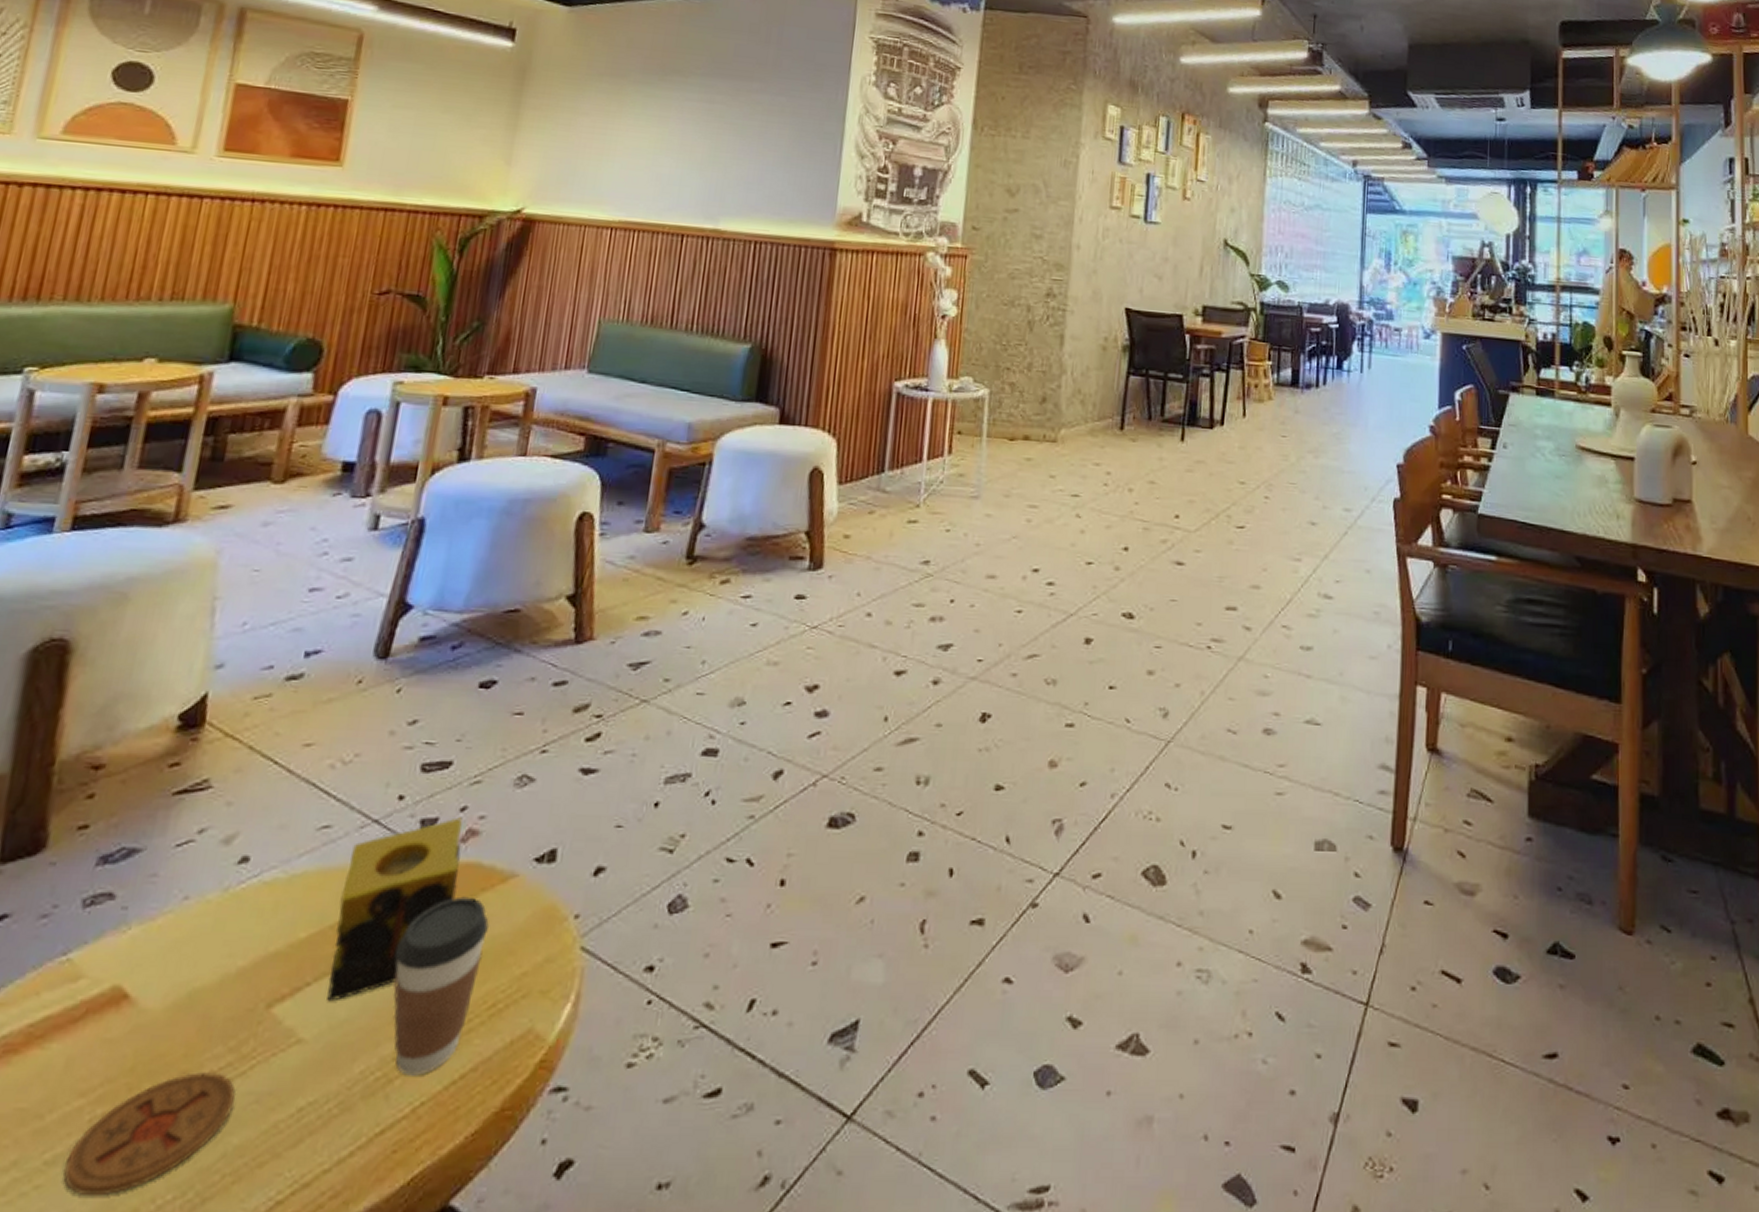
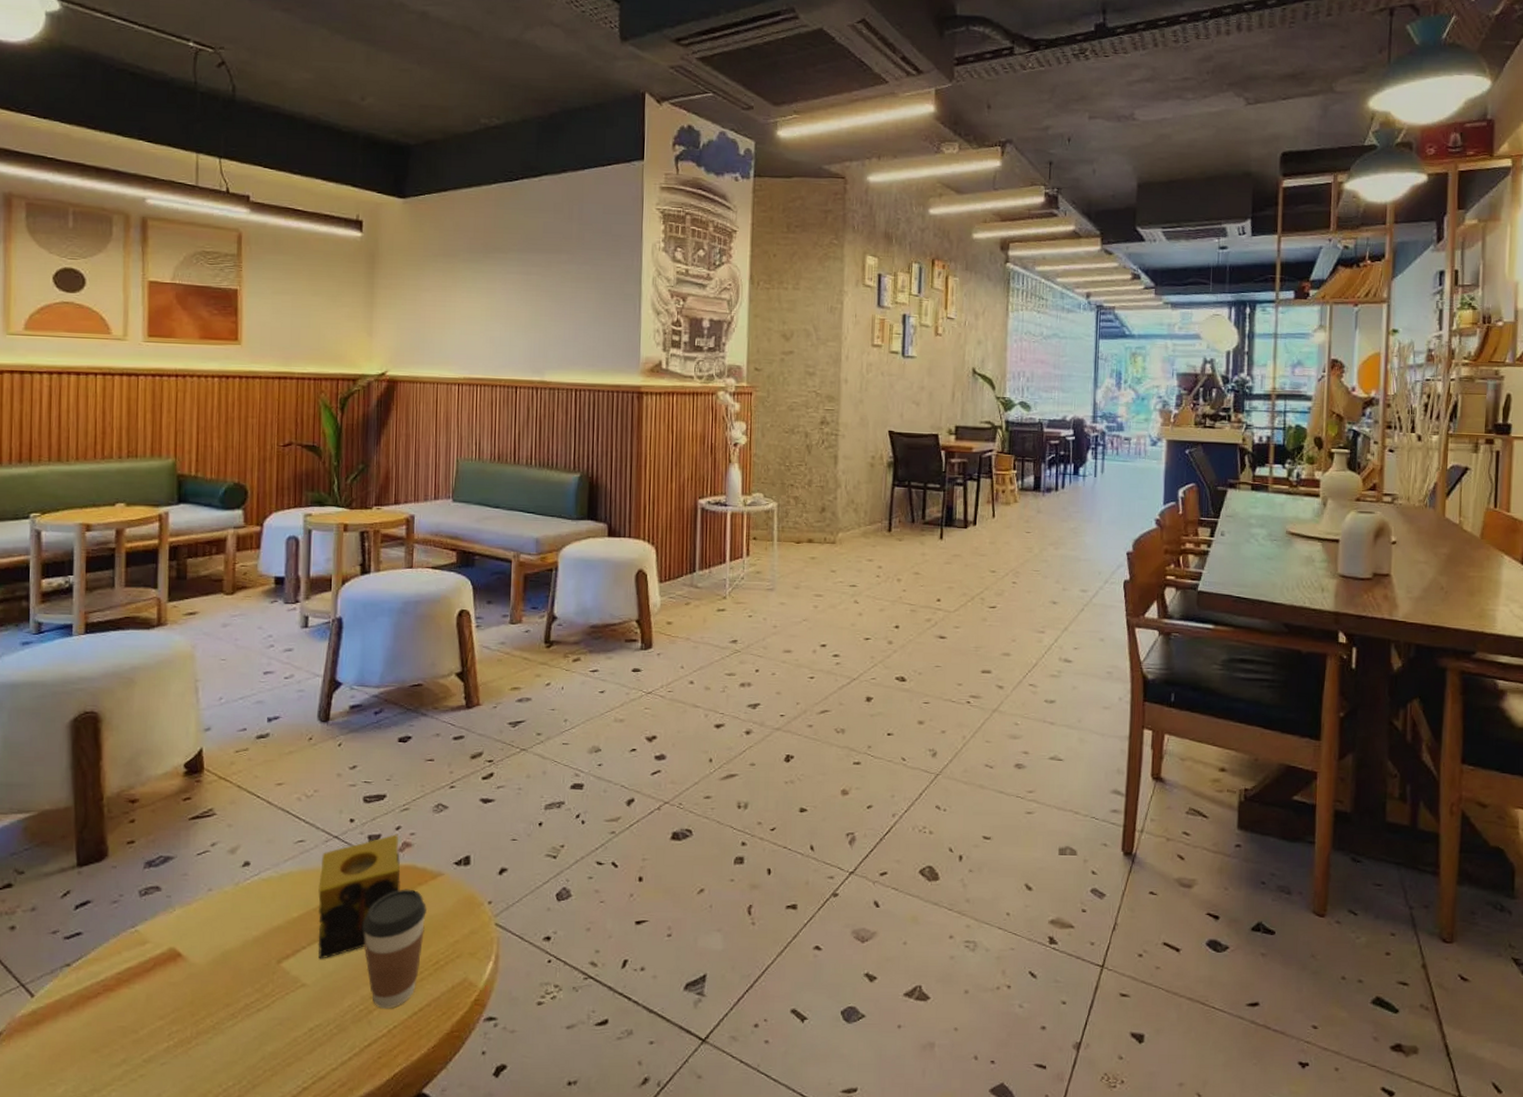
coaster: present [63,1072,237,1197] -> none [157,1005,266,1082]

